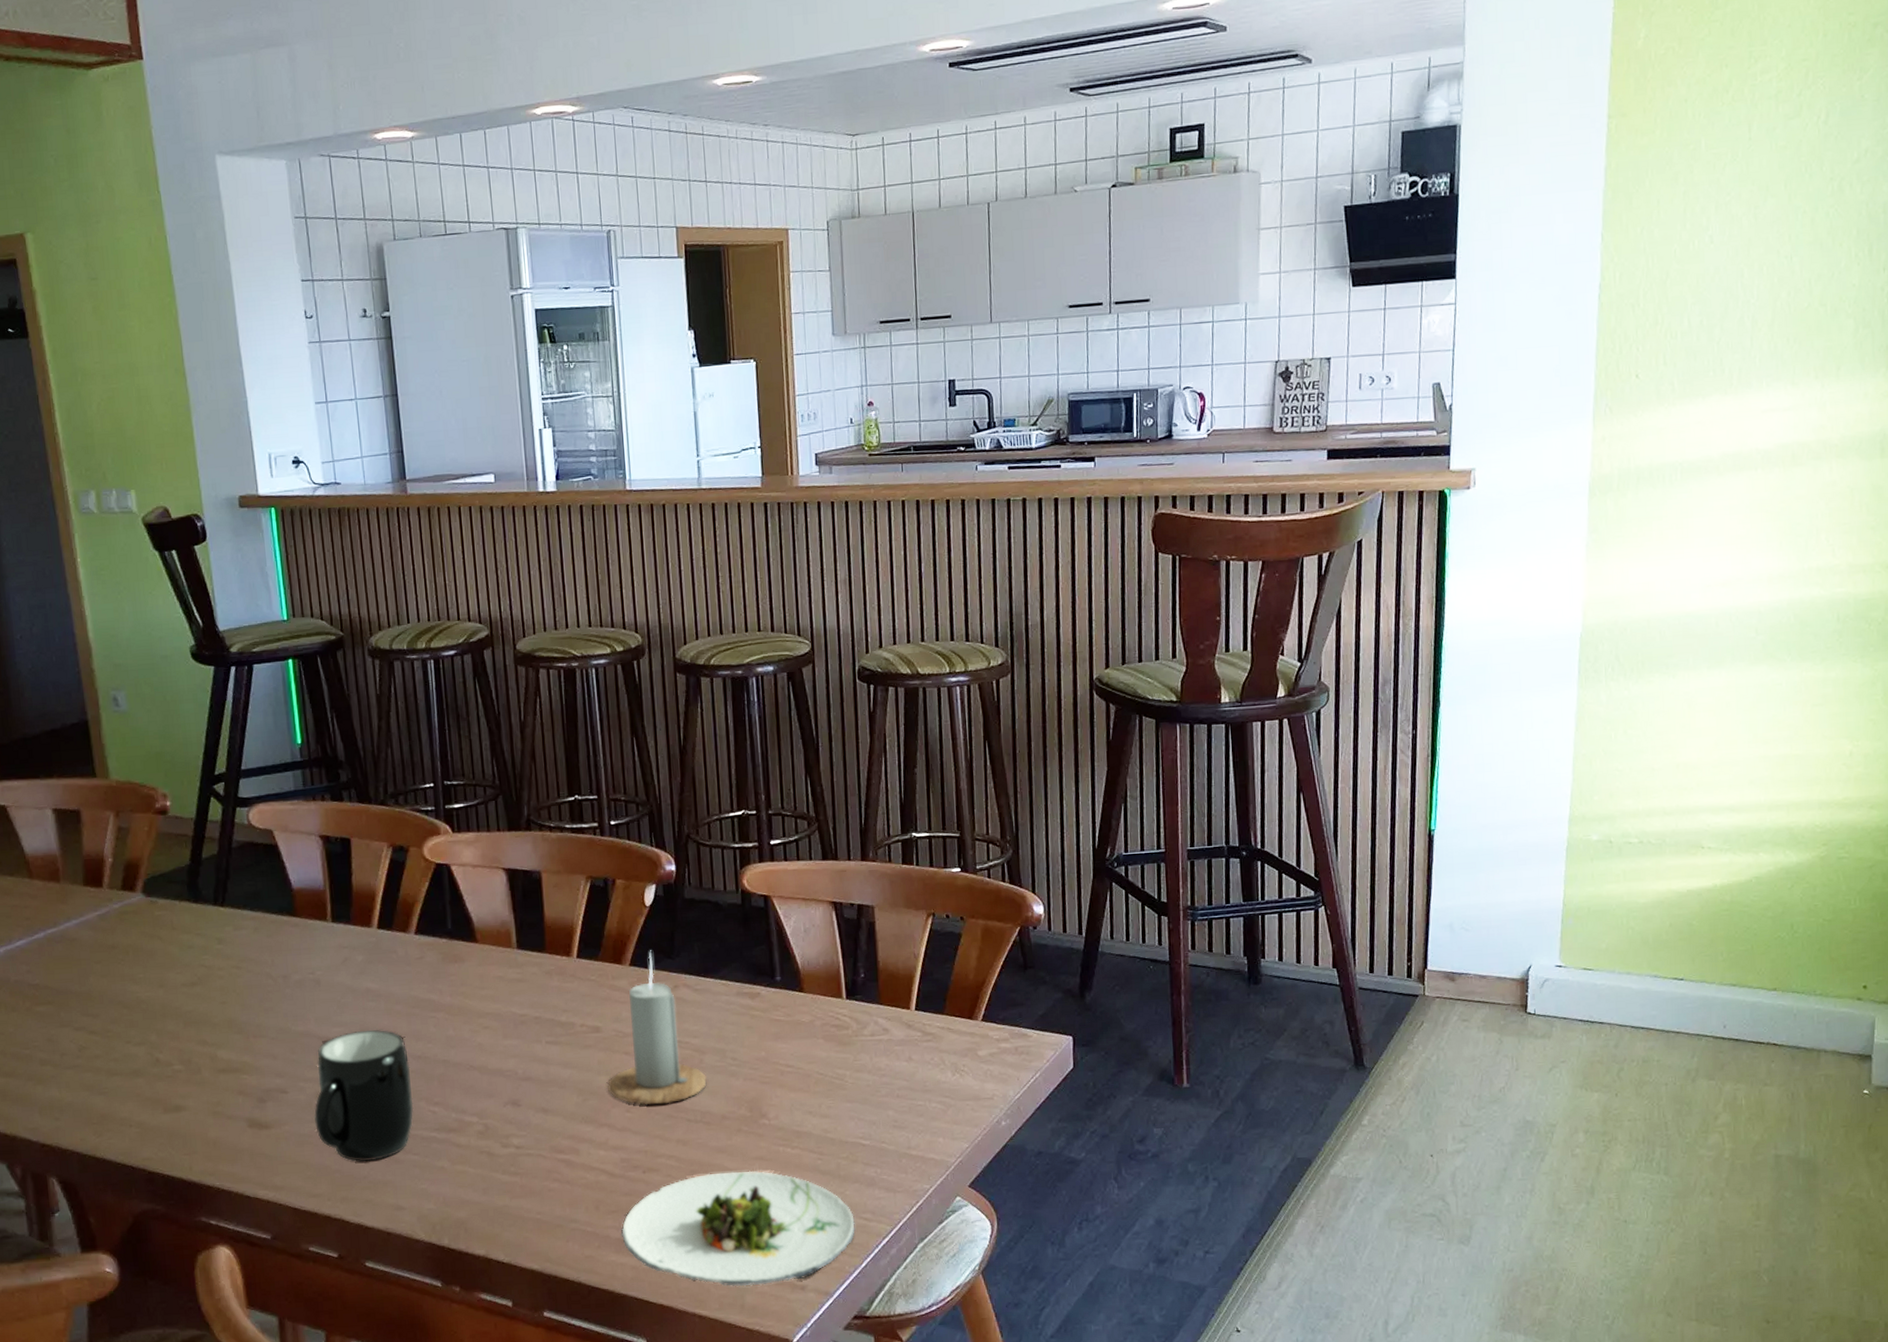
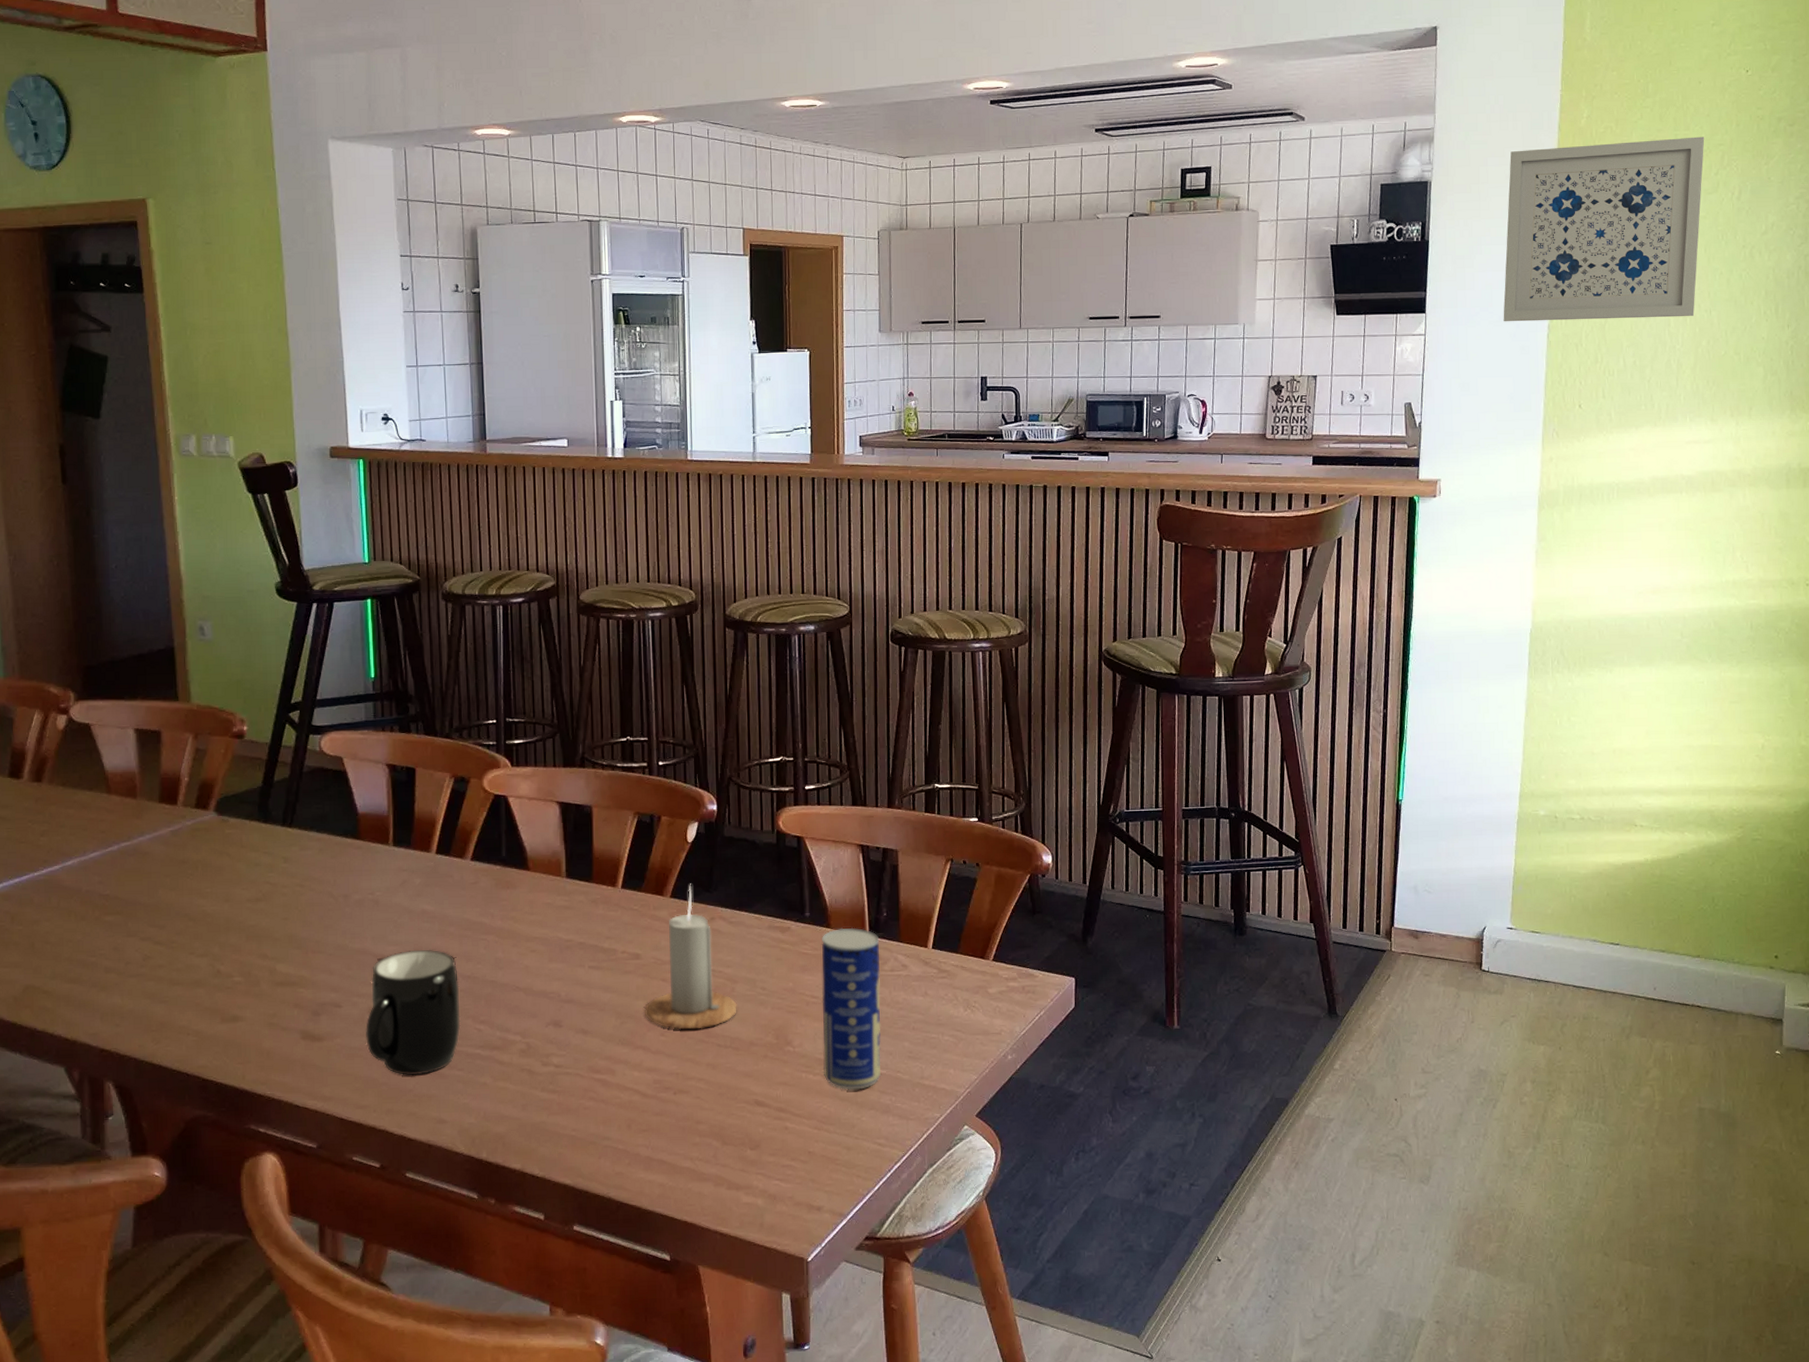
salad plate: present [620,1171,855,1287] -> none [650,1095,870,1206]
beverage can: none [794,990,865,1163] -> present [821,927,882,1090]
wall art: none [1546,51,1785,284] -> present [1503,136,1705,322]

